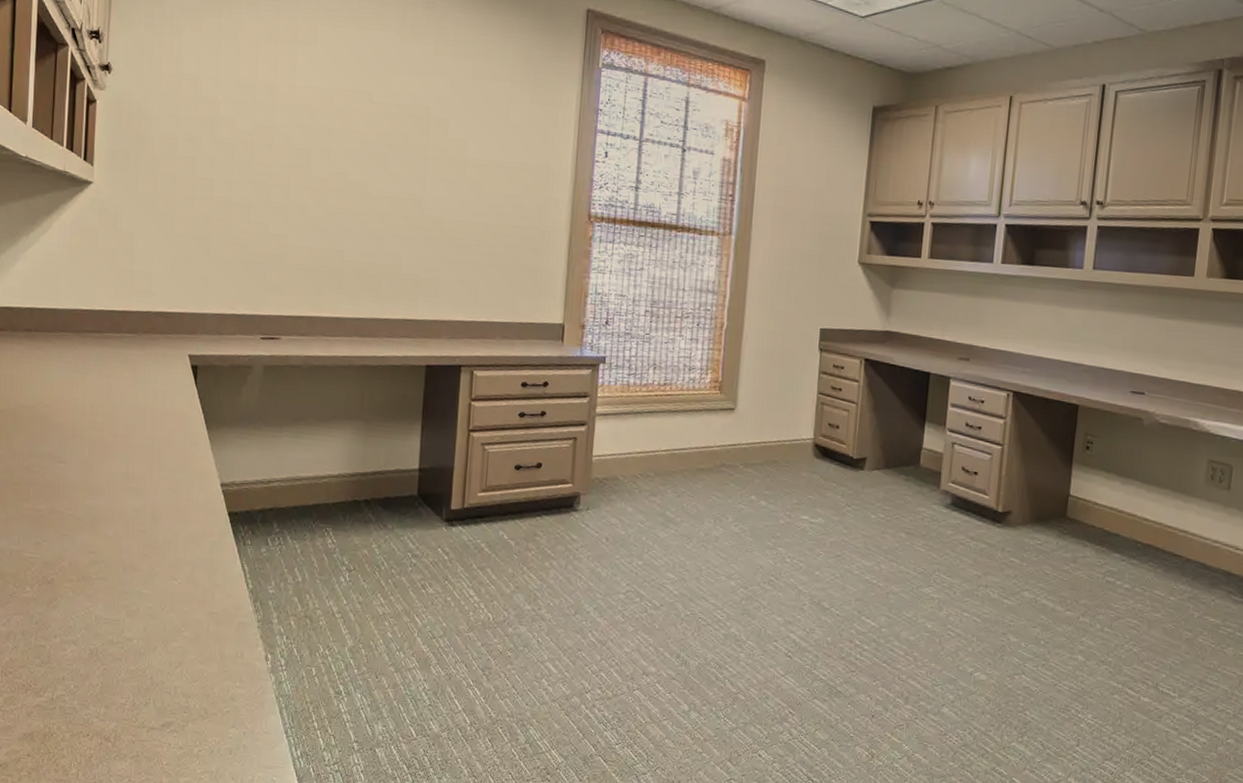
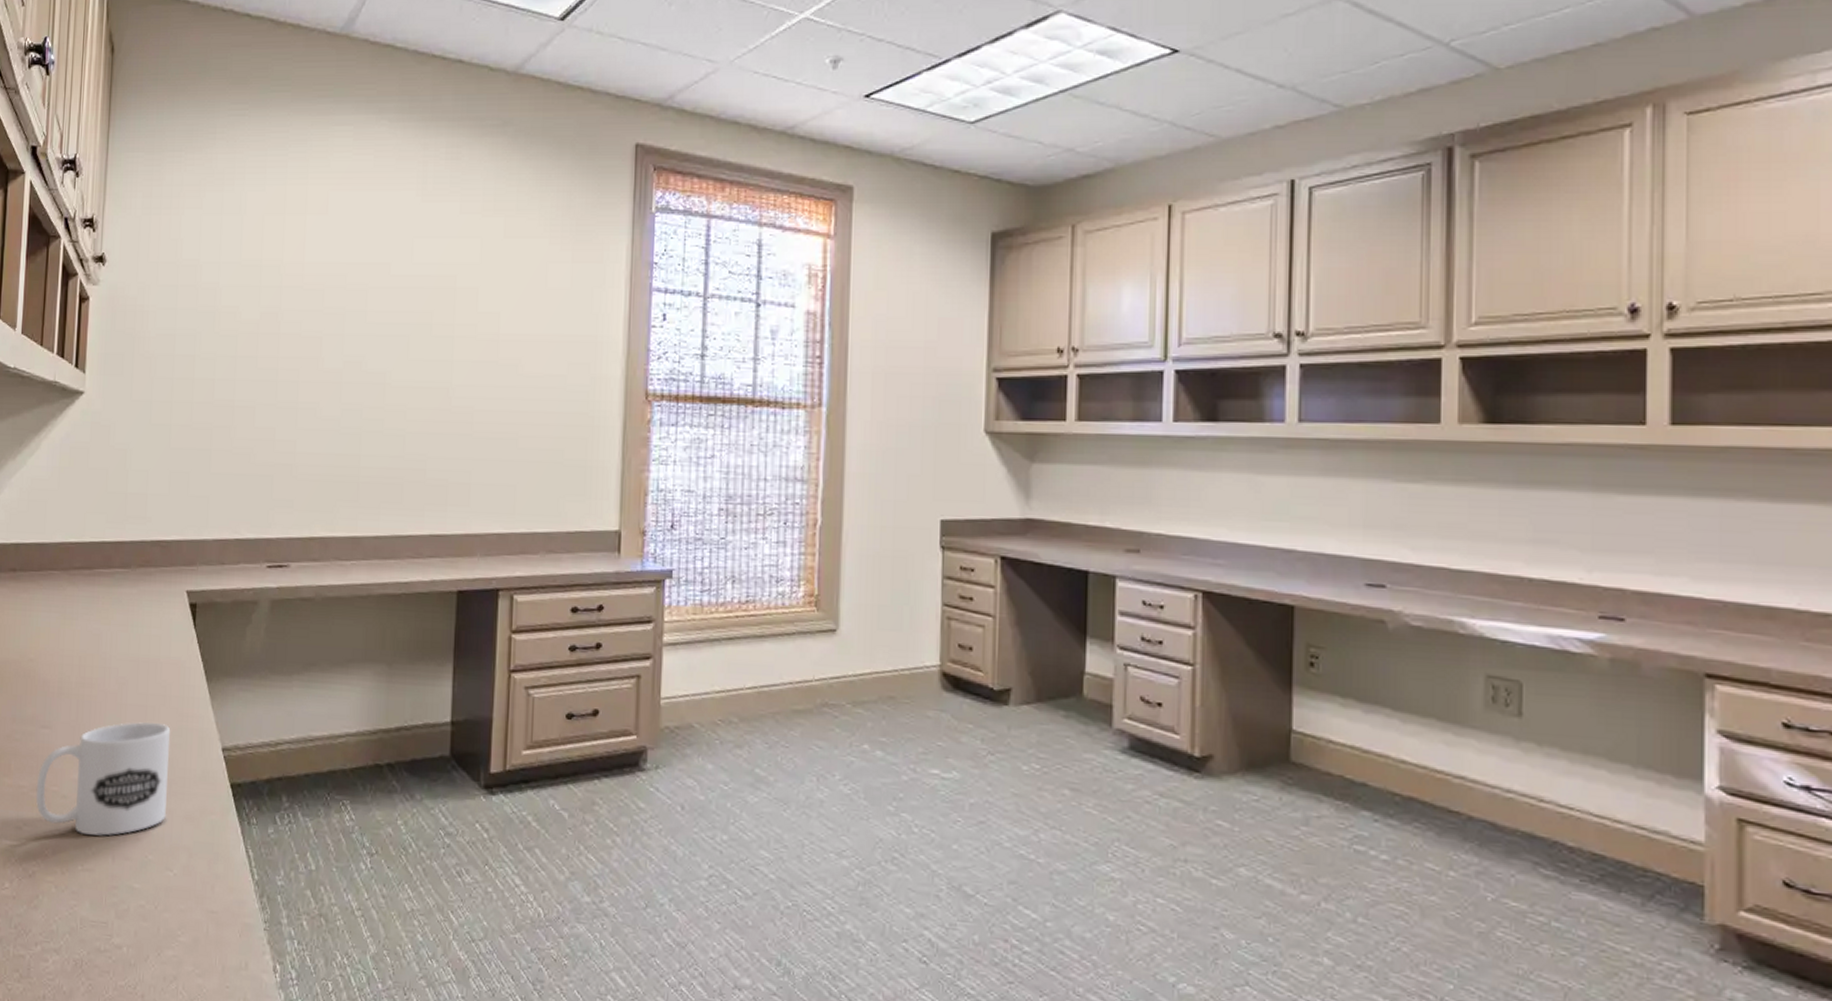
mug: none [53,460,175,552] -> present [36,722,171,836]

